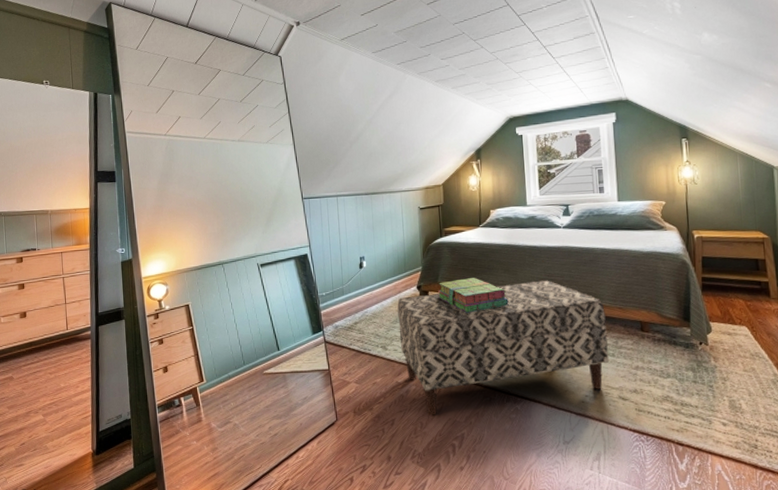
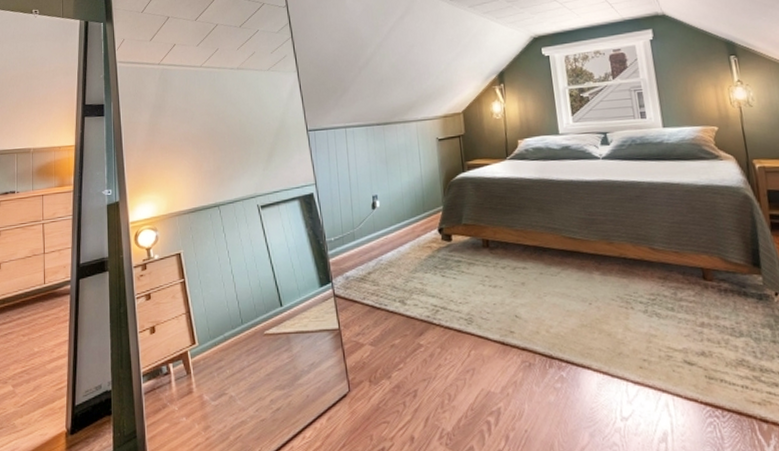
bench: present [397,280,609,417] -> none [416,220,668,386]
stack of books: present [437,278,509,313] -> none [461,218,545,260]

